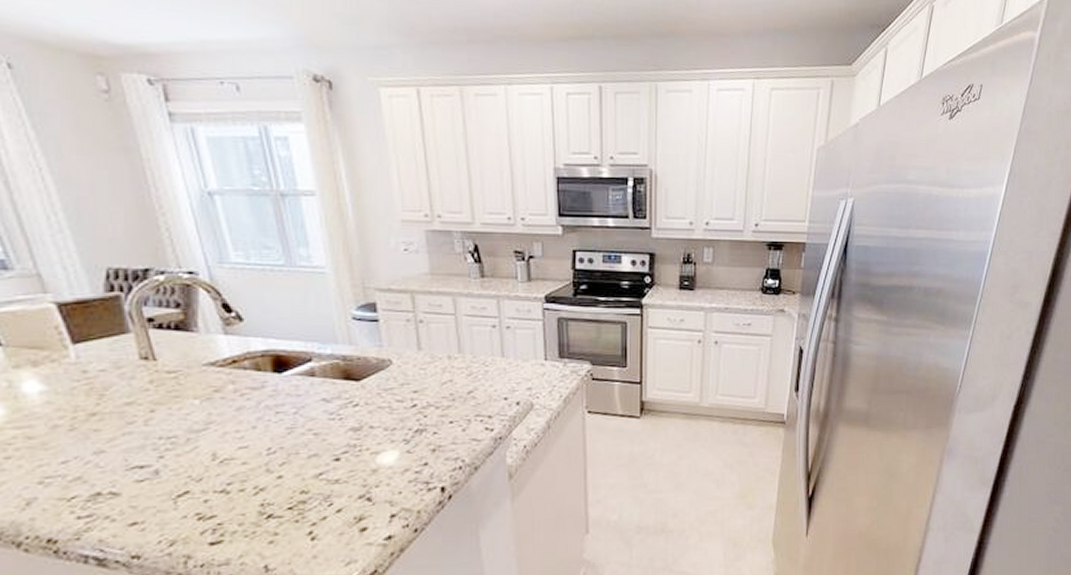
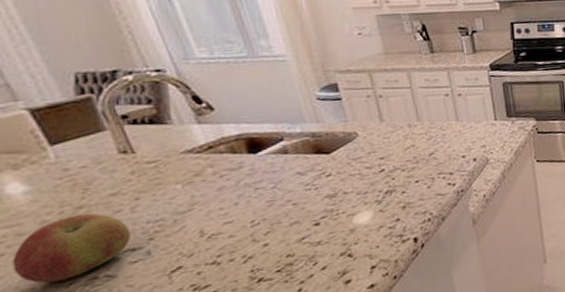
apple: none [18,421,141,494] -> present [12,212,131,283]

